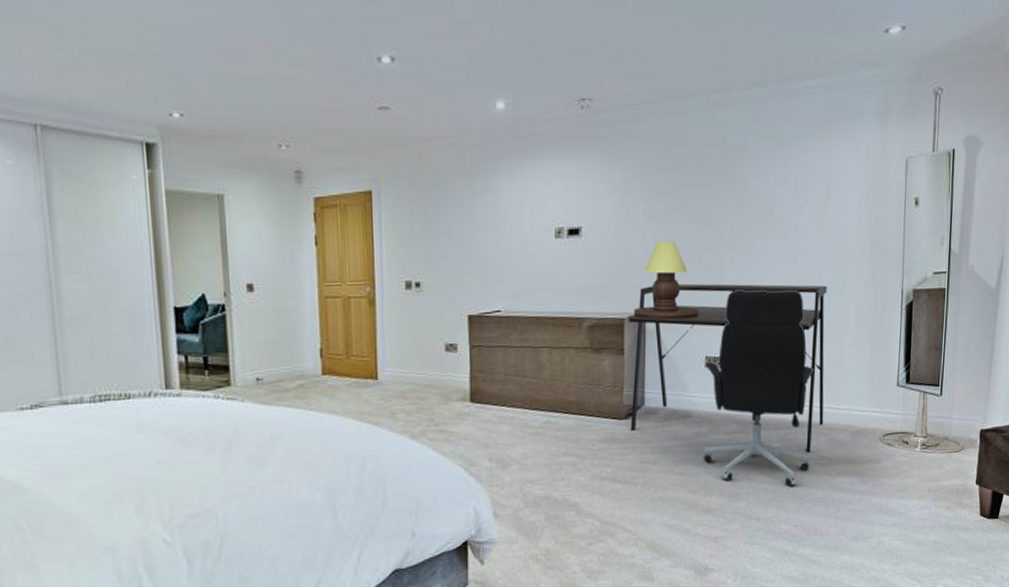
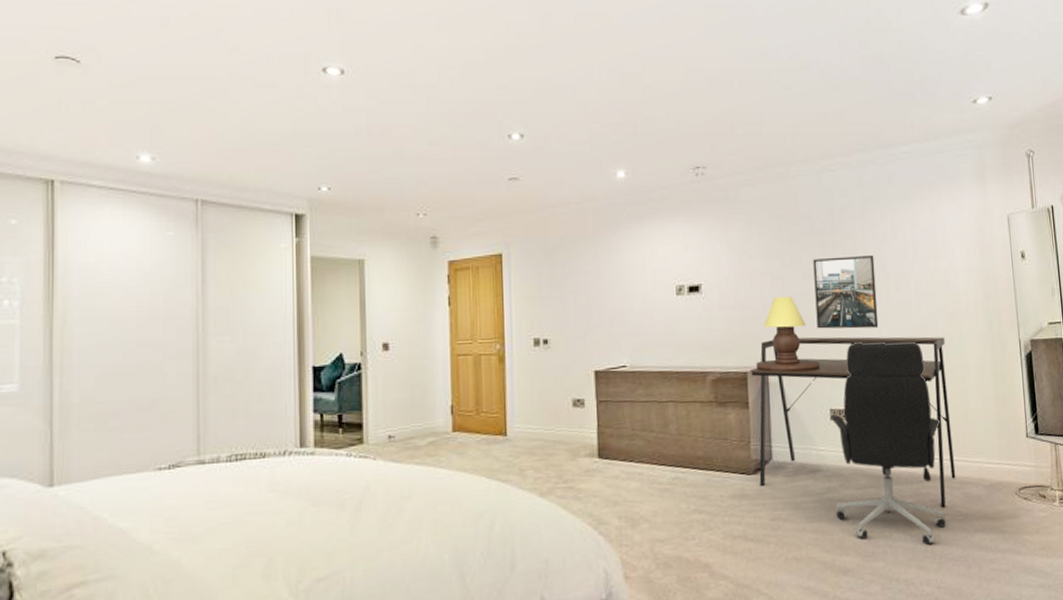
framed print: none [699,198,763,276] -> present [813,254,879,329]

